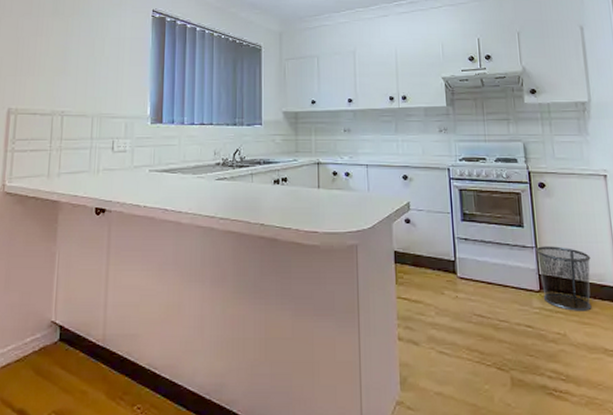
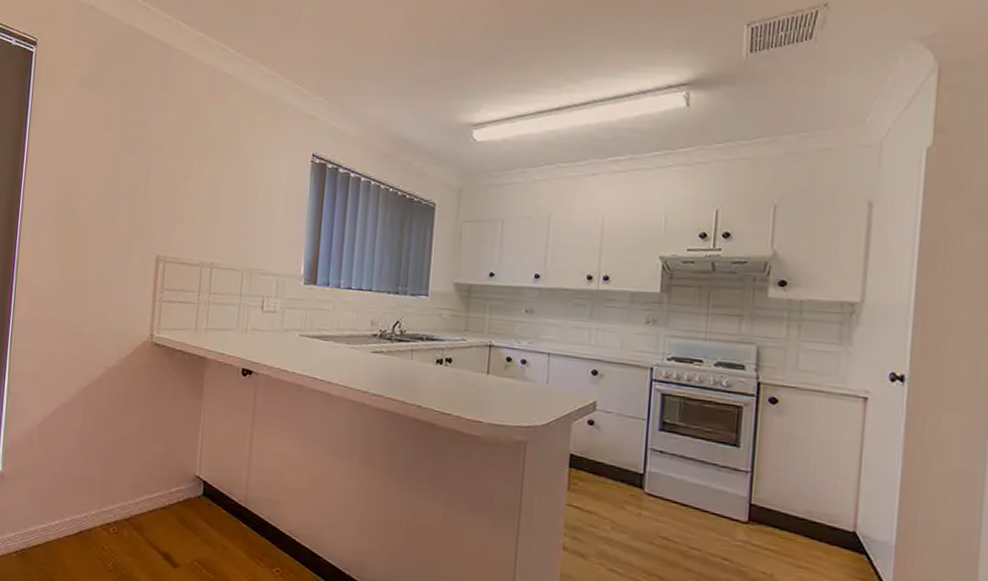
waste bin: present [535,246,592,311] -> none [750,472,824,554]

